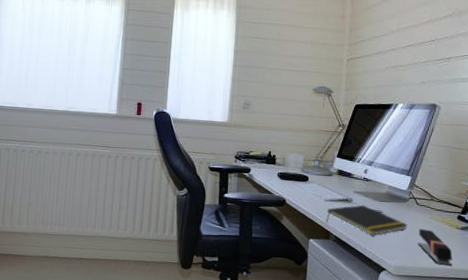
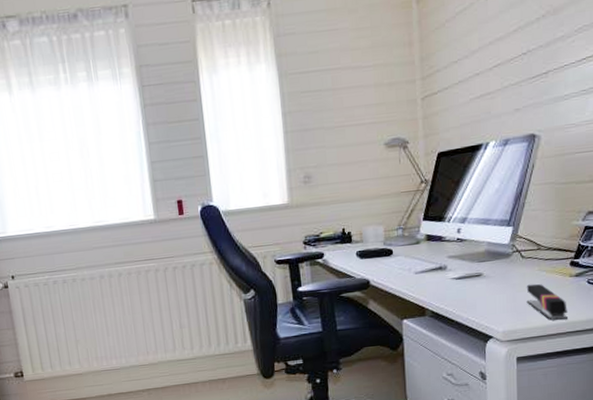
notepad: present [326,204,408,236] -> none [419,269,513,302]

